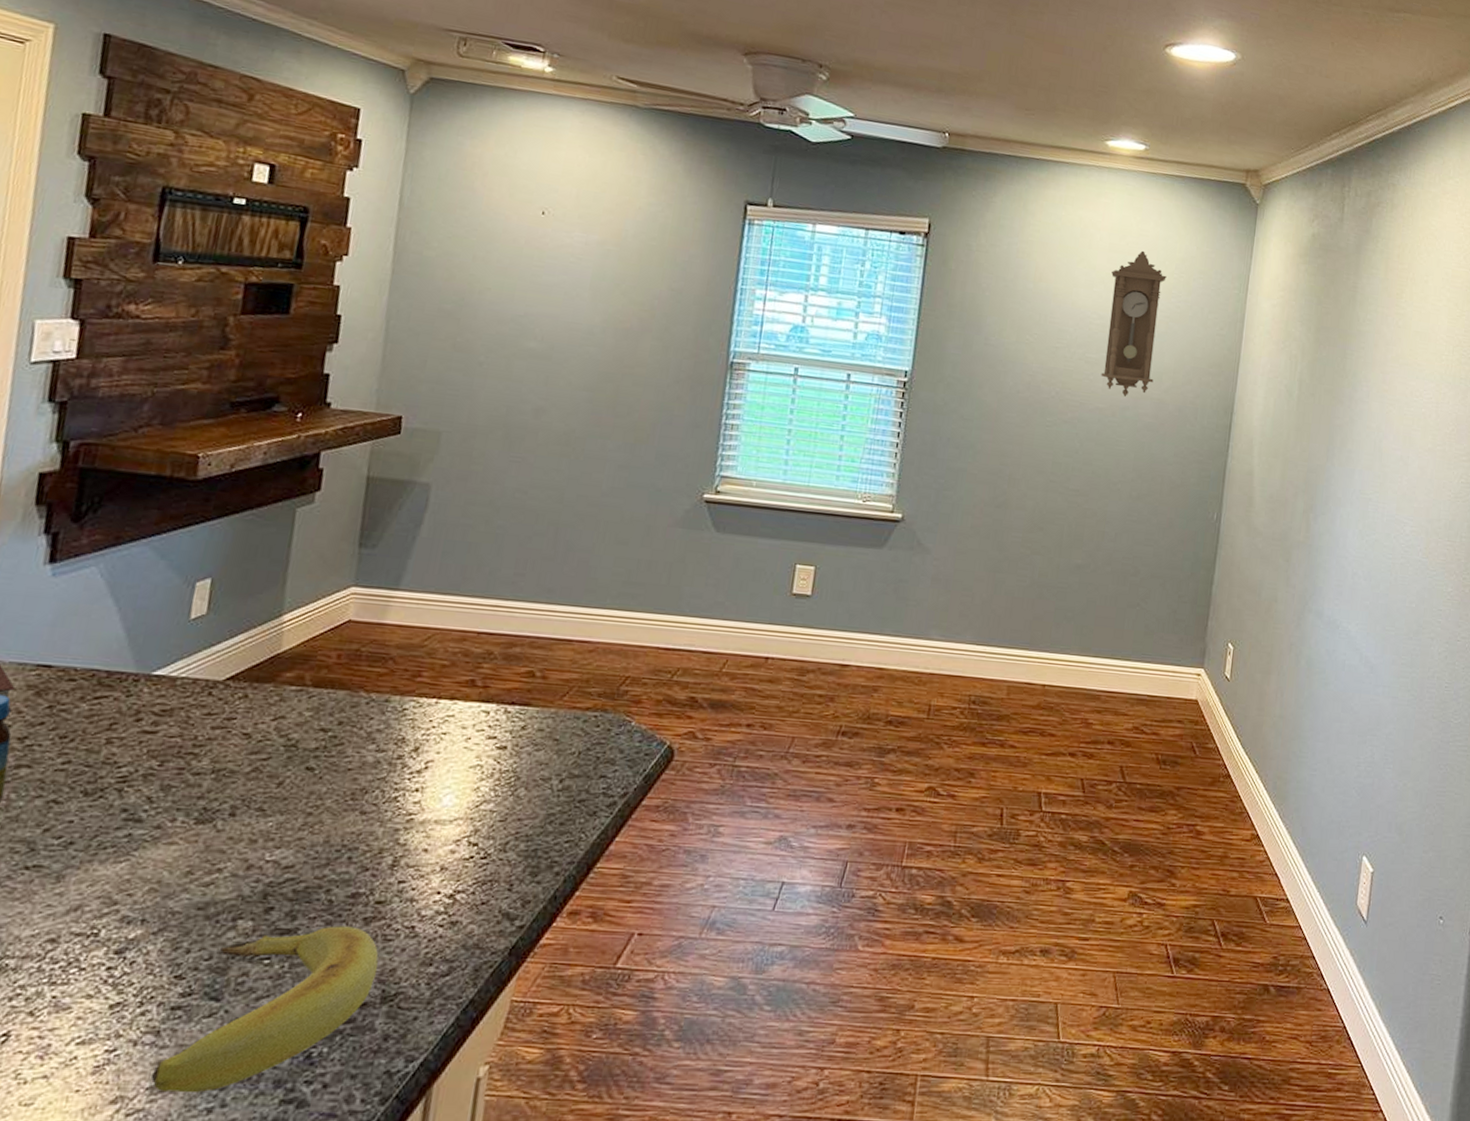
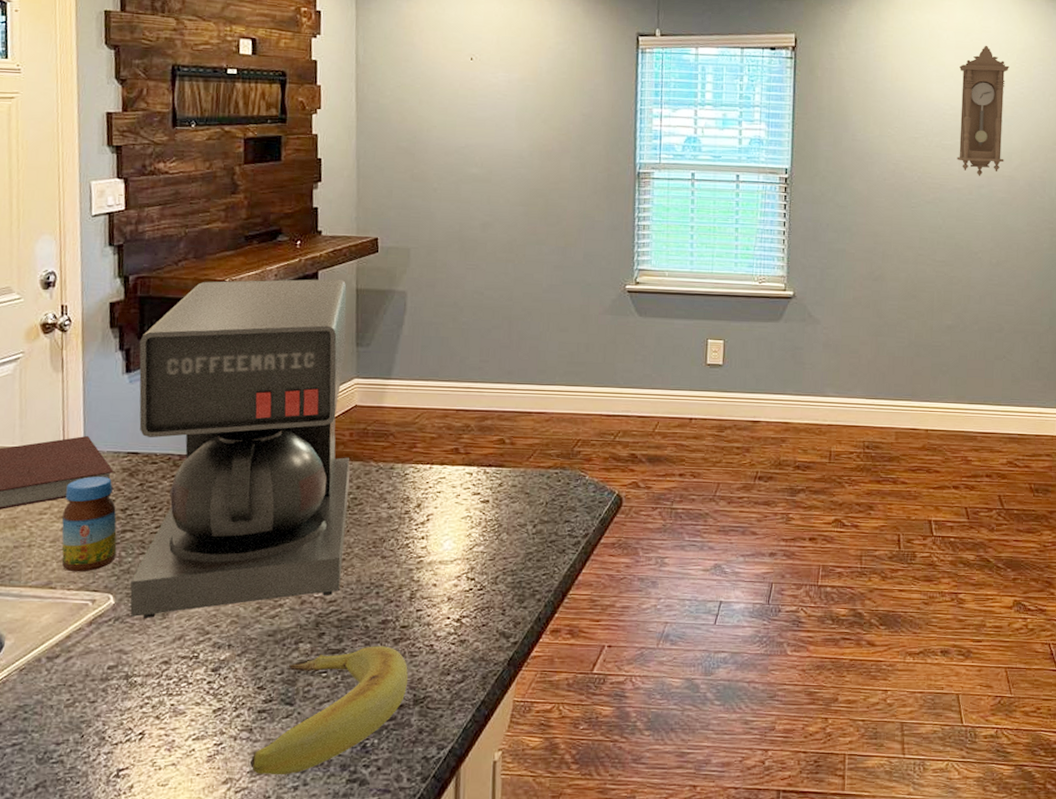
coffee maker: none [12,454,356,882] -> present [130,278,350,618]

